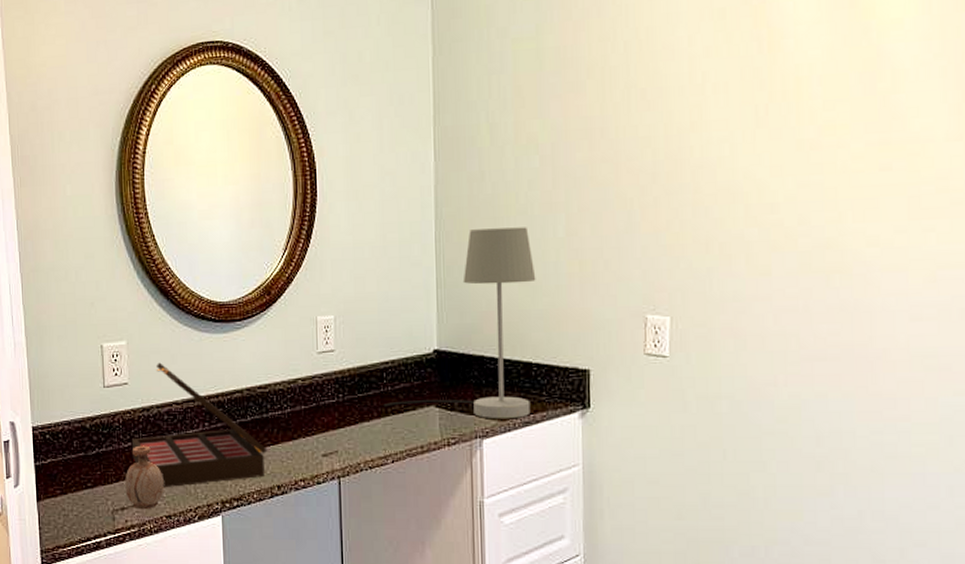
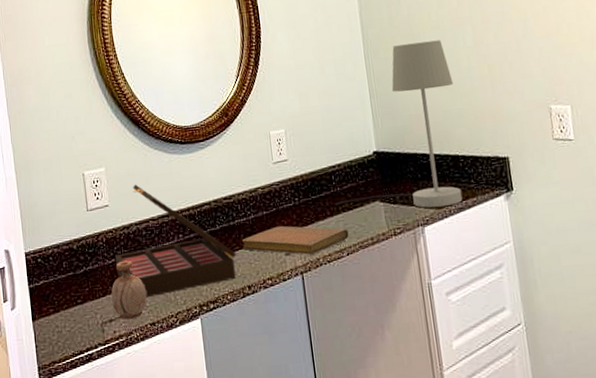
notebook: none [274,423,396,458] -> present [241,225,349,255]

